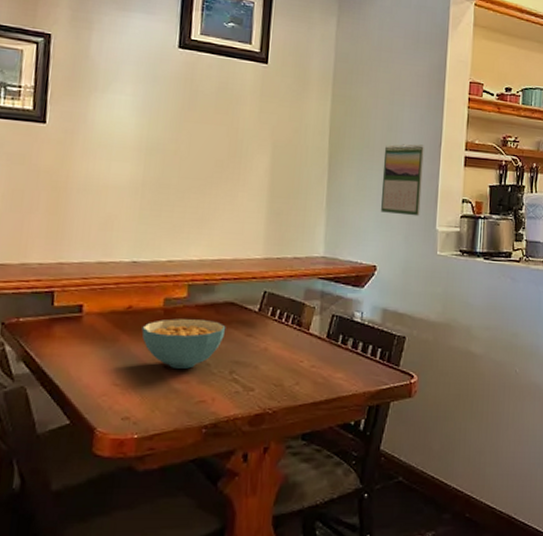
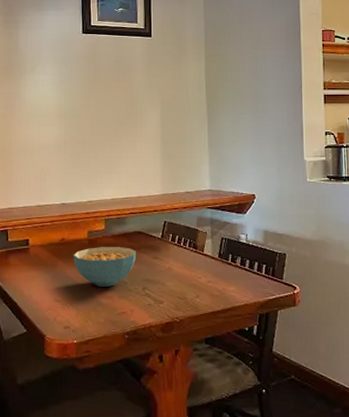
calendar: present [381,144,424,216] -> none [253,88,289,150]

